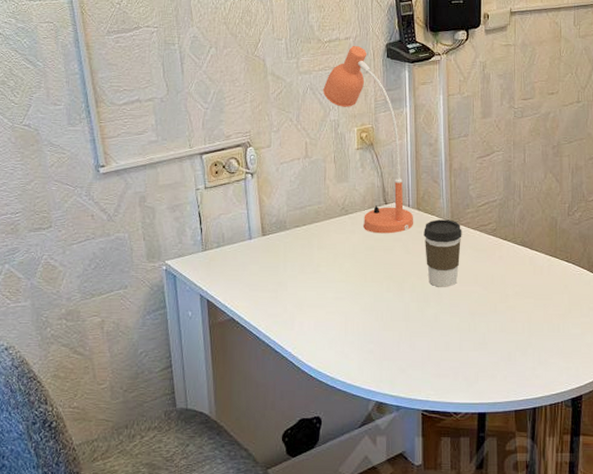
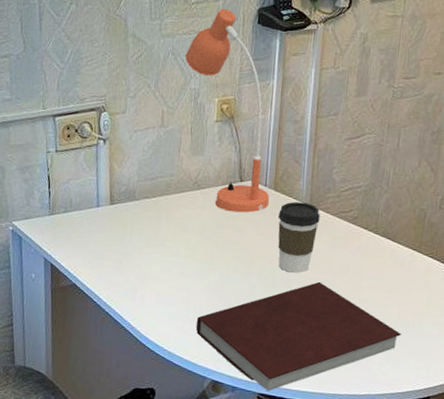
notebook: none [355,293,550,407] -> present [195,281,402,392]

